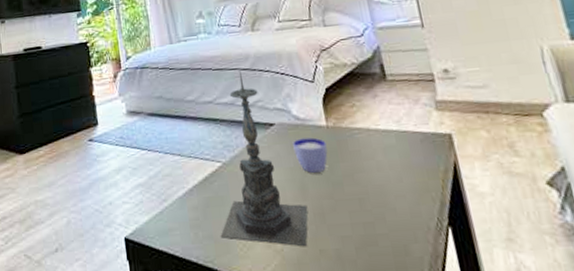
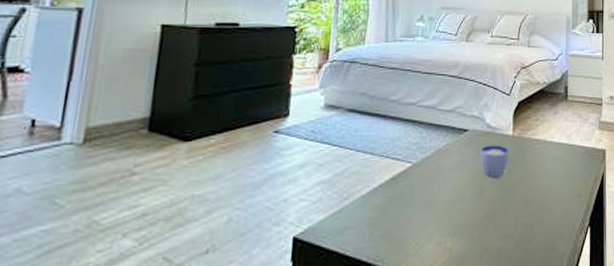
candle holder: present [220,71,308,246] -> none [395,77,482,244]

